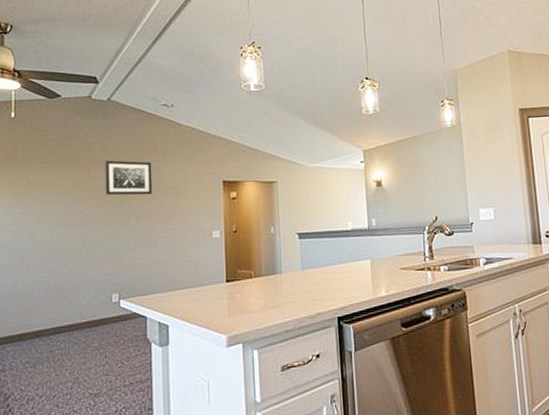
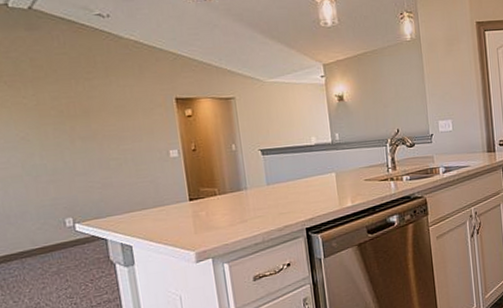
wall art: present [105,160,153,196] -> none [36,77,97,116]

